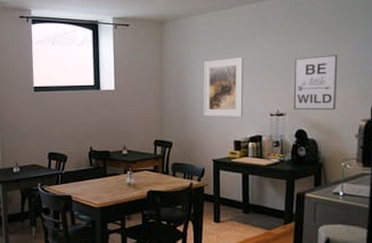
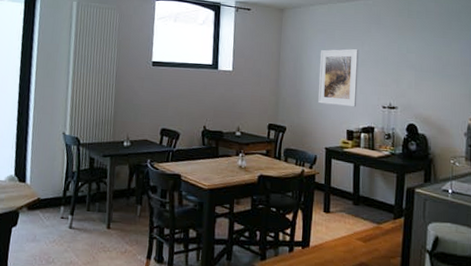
wall art: present [293,55,338,110] -> none [405,53,448,107]

